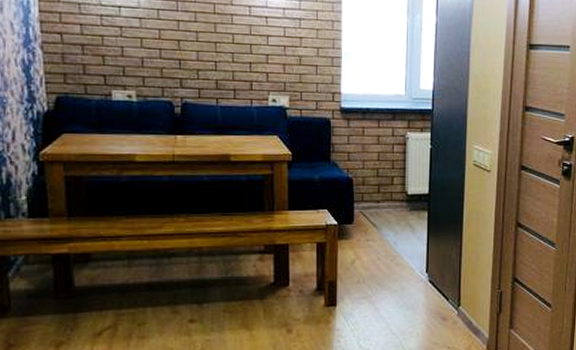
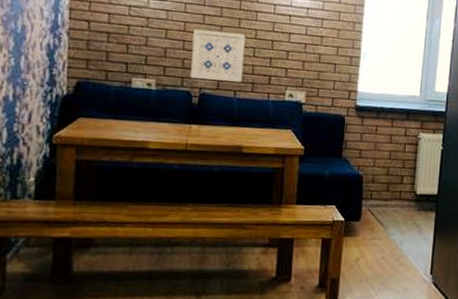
wall art: none [169,36,224,89] -> present [190,29,246,82]

